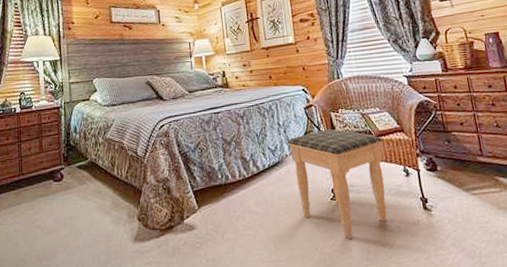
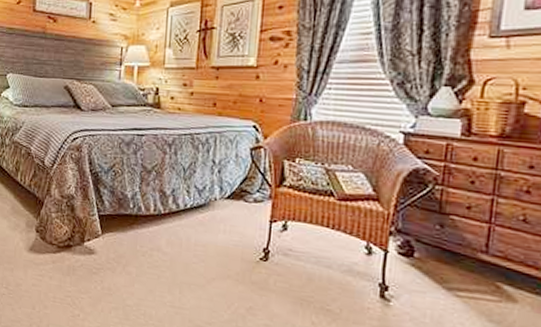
footstool: present [287,128,388,239] -> none [219,178,348,307]

